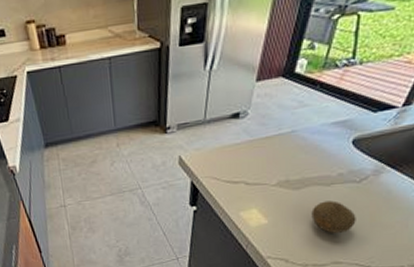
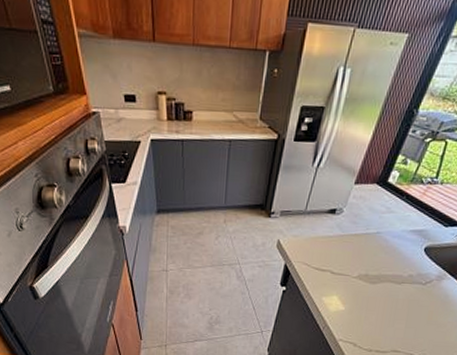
fruit: present [311,200,356,233] -> none [381,297,418,326]

